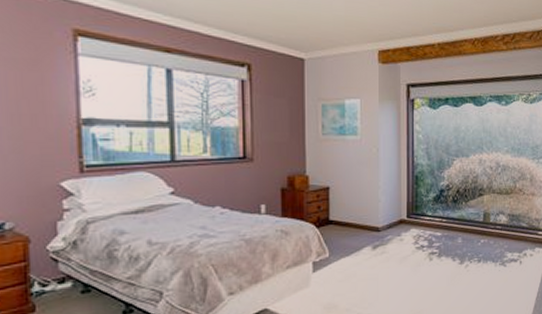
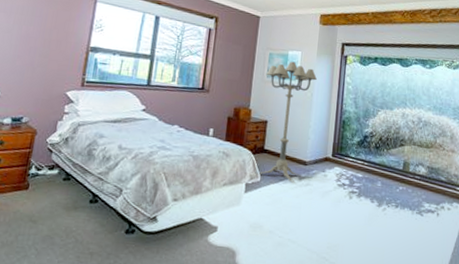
floor lamp: none [320,112,381,252] -> present [258,61,317,181]

